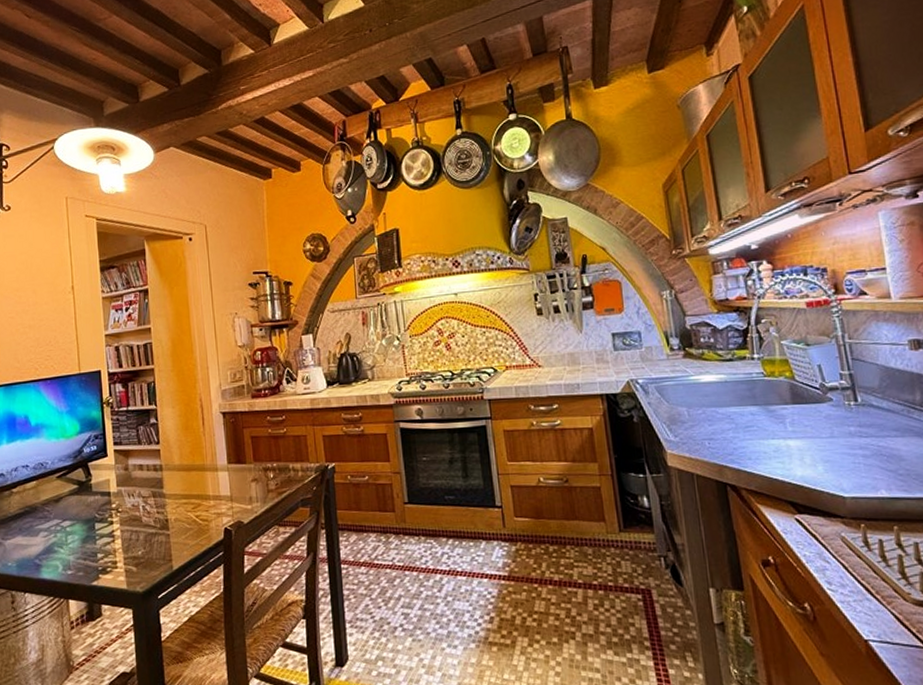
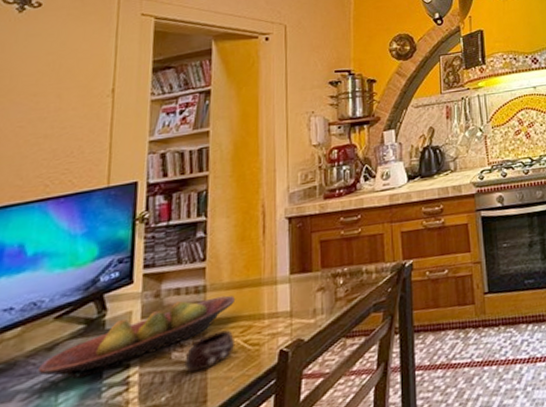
fruit bowl: none [52,475,185,527] -> present [38,295,234,379]
mug: none [152,505,190,535] -> present [184,330,236,373]

